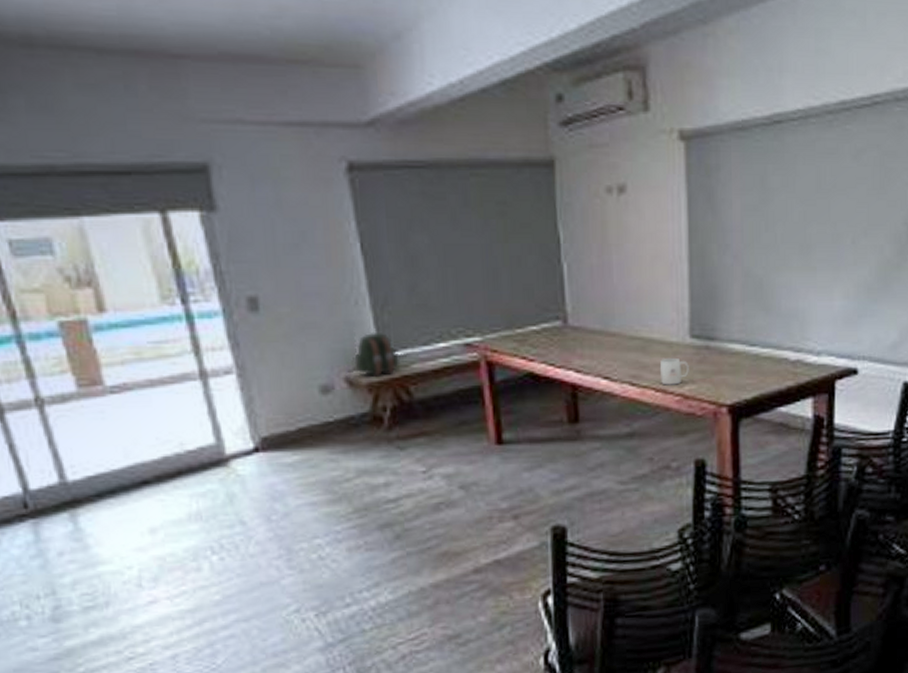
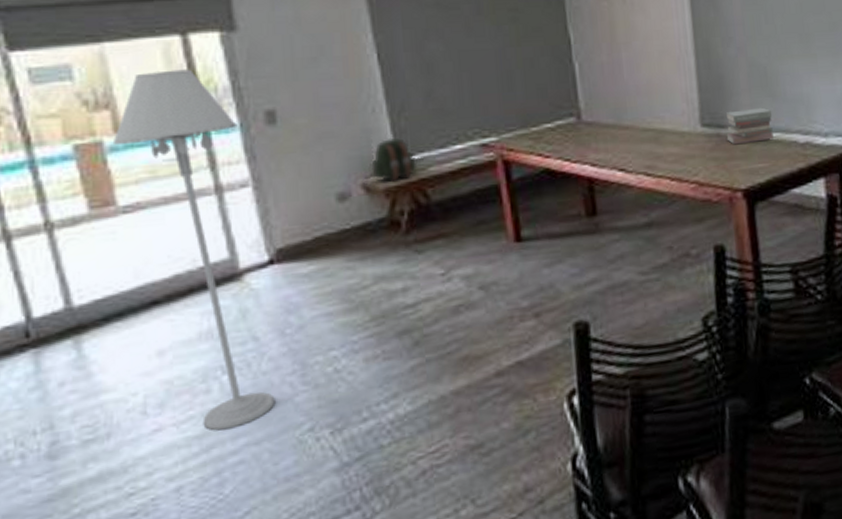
floor lamp: none [96,249,263,606] -> present [112,69,276,431]
mug: present [659,357,689,385] -> none [673,146,703,174]
books: none [715,321,764,359] -> present [726,107,774,145]

